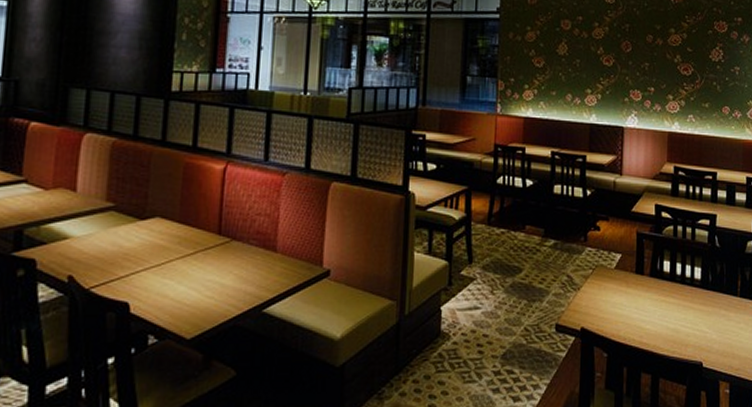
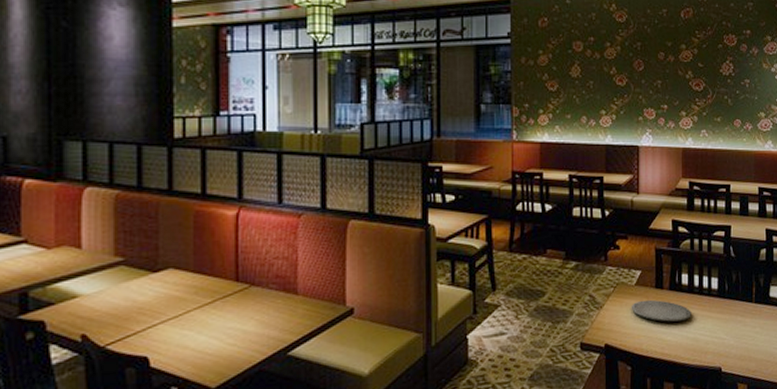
plate: none [609,285,672,310] -> present [631,299,691,322]

